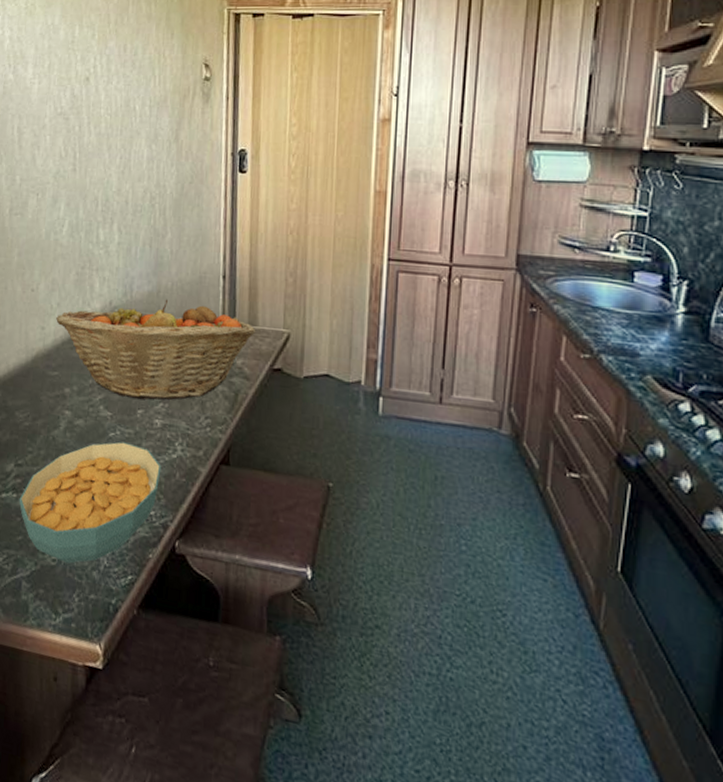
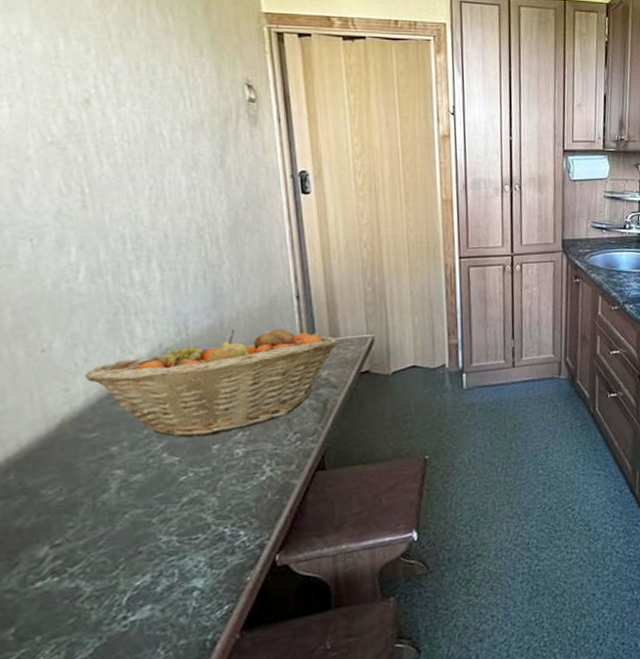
cereal bowl: present [19,441,161,564] -> none [63,480,250,625]

